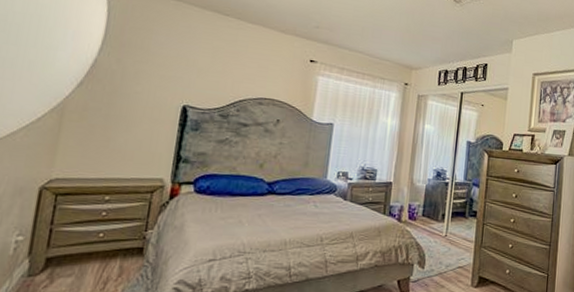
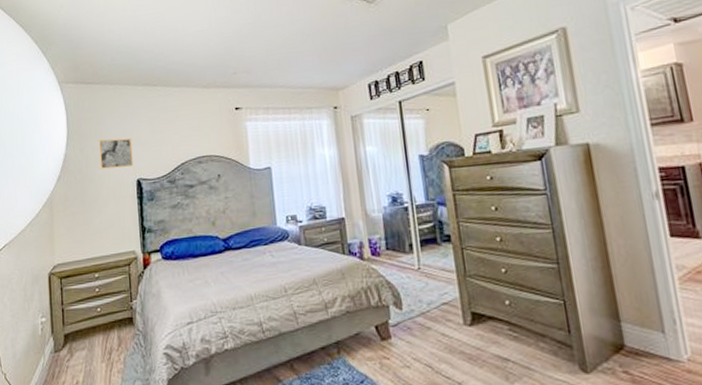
wall art: none [139,54,186,92] -> present [98,138,134,169]

